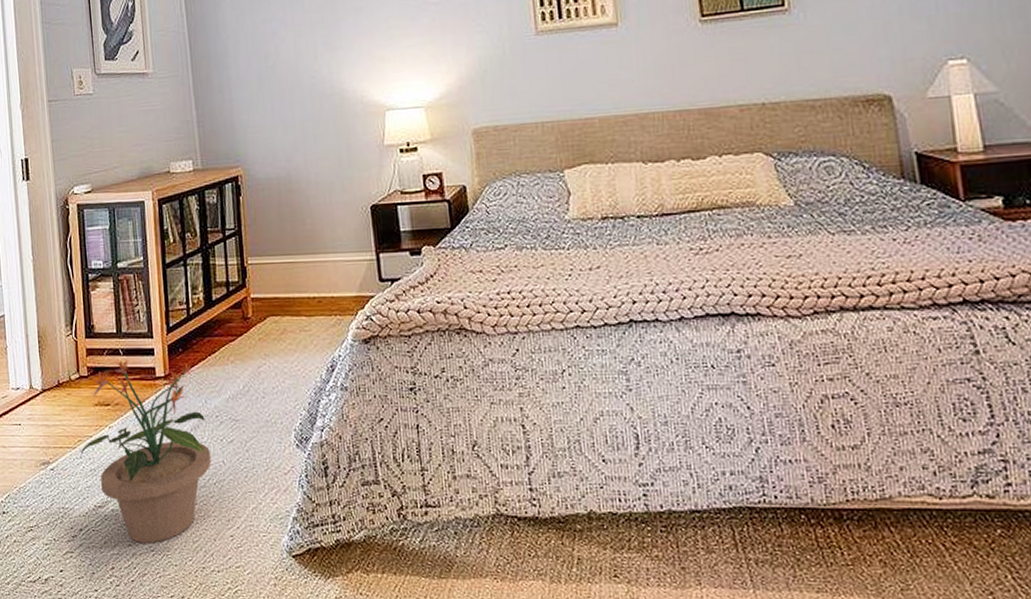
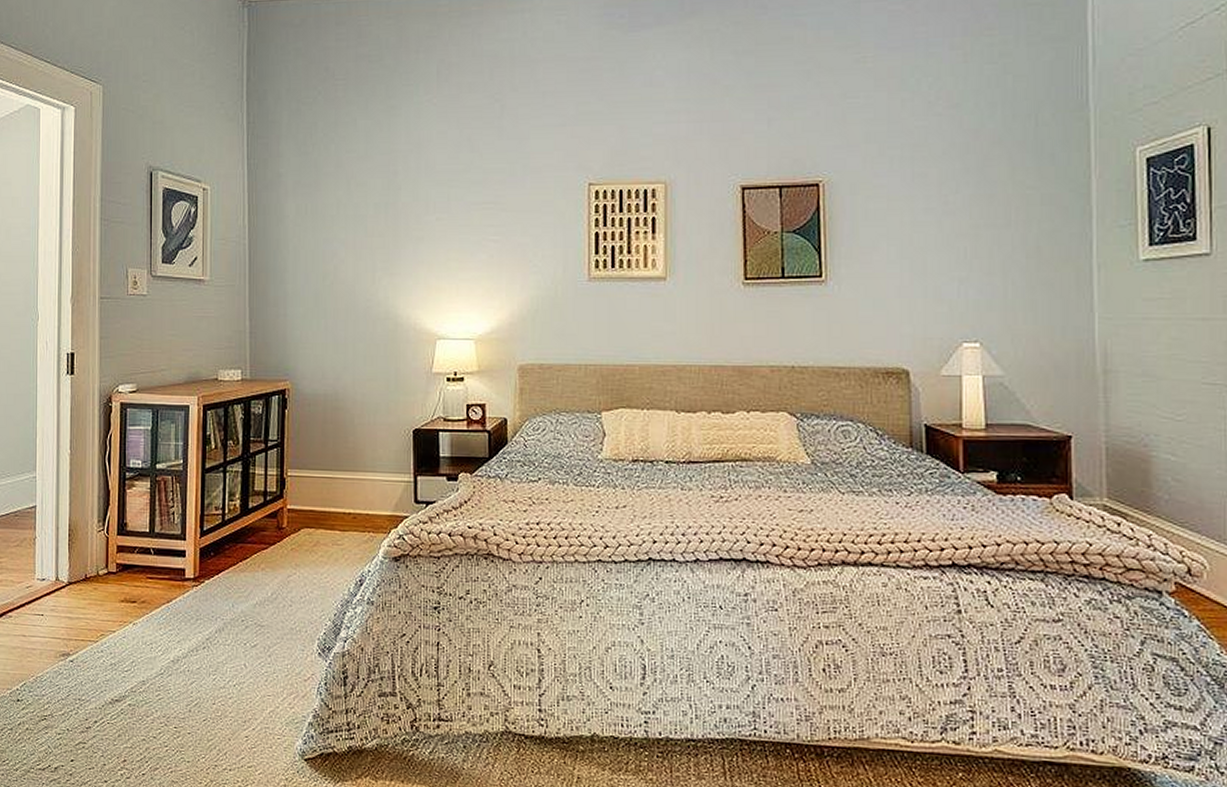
potted plant: present [80,359,211,543] -> none [102,559,233,739]

